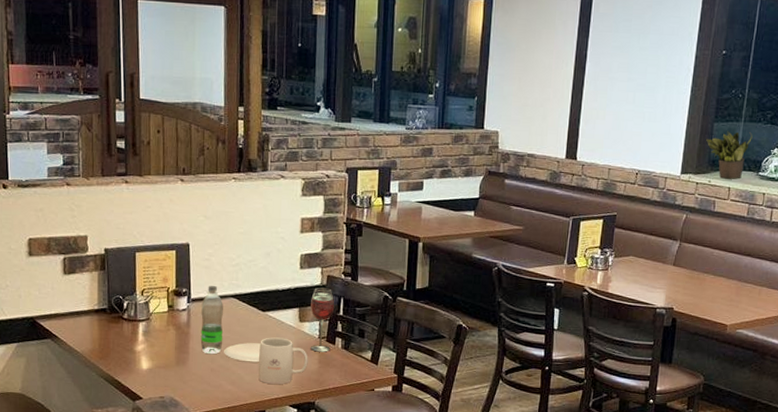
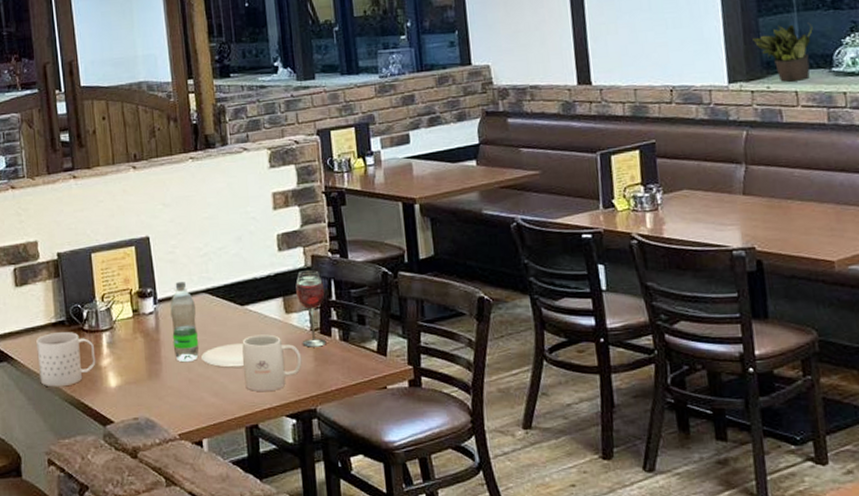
mug: none [79,318,132,365] -> present [36,332,96,387]

